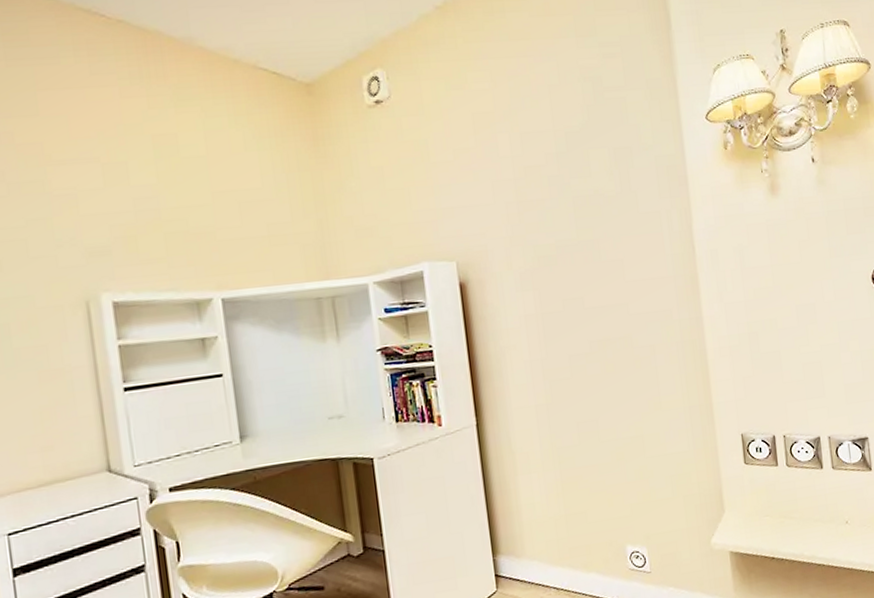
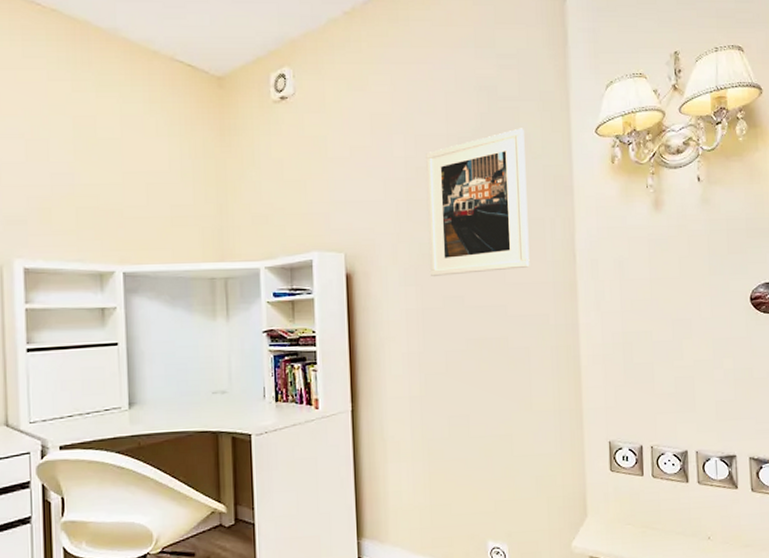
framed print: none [533,118,649,279] -> present [426,128,530,276]

